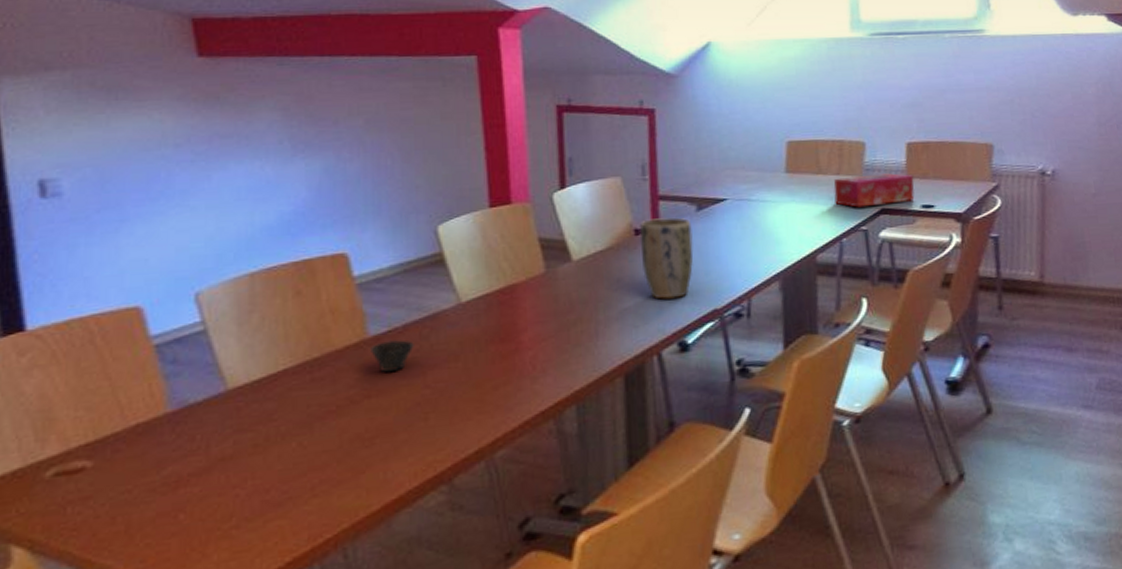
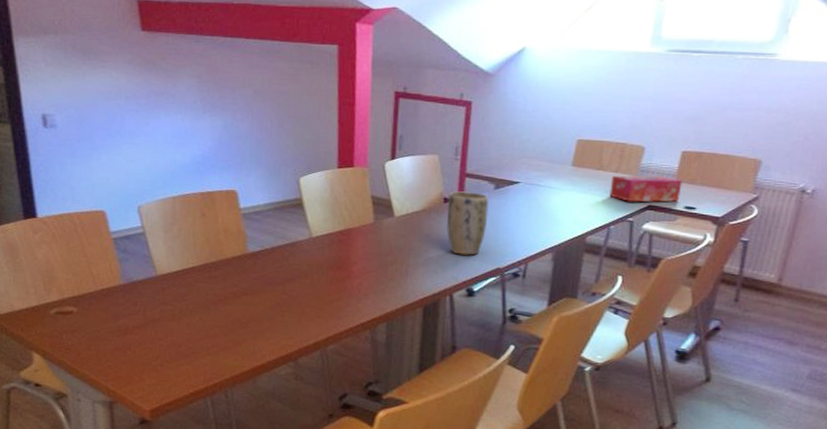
cup: present [370,340,414,372] -> none [249,257,278,279]

